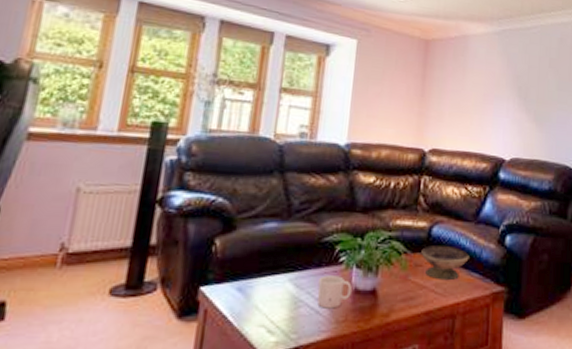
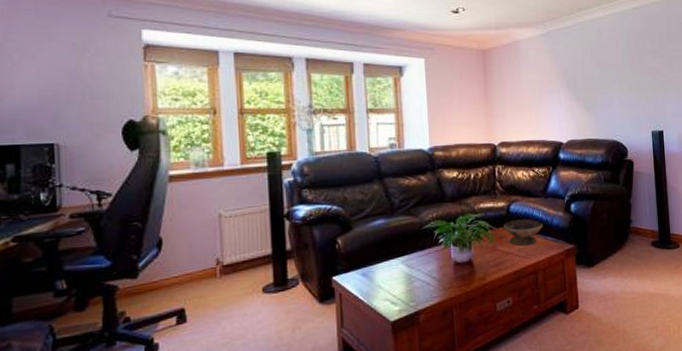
mug: present [317,275,352,309] -> none [425,254,452,280]

